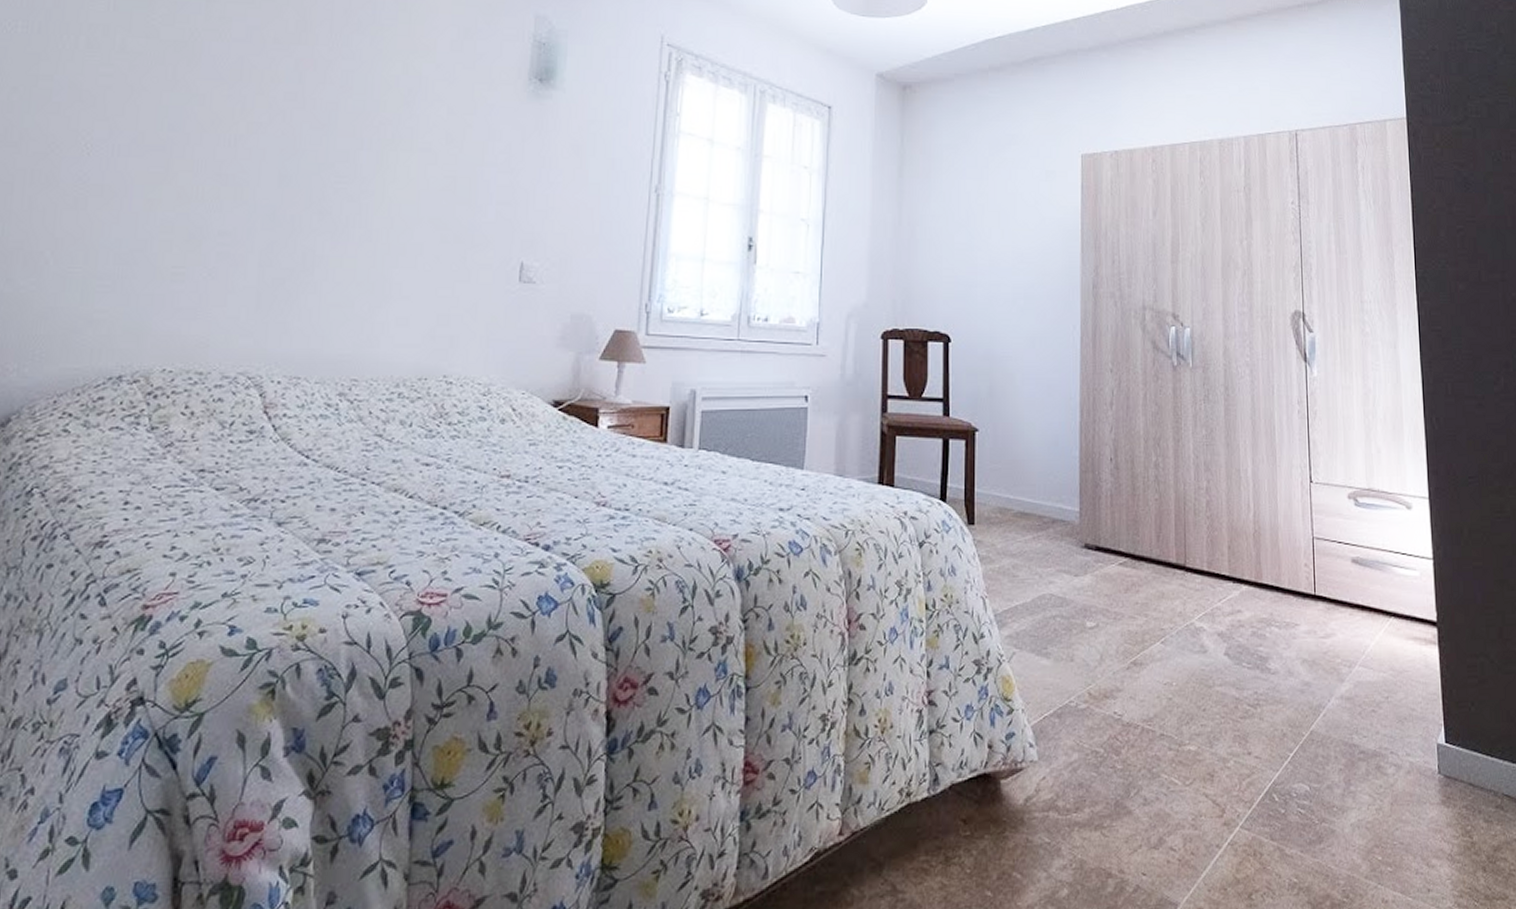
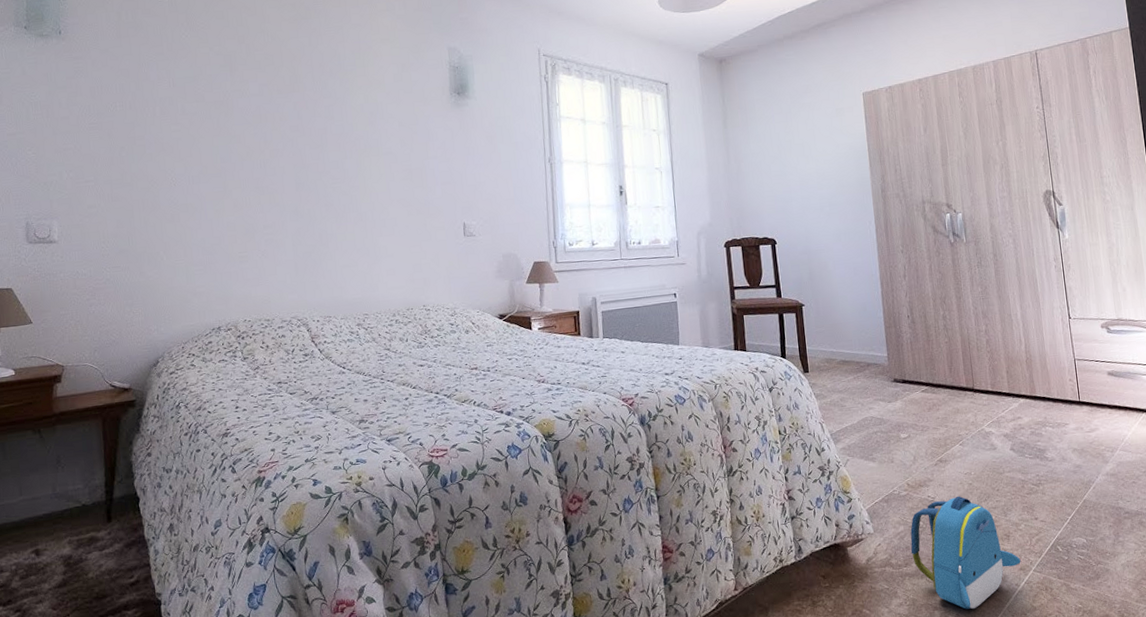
backpack: none [1084,714,1226,879] -> present [910,496,1021,610]

